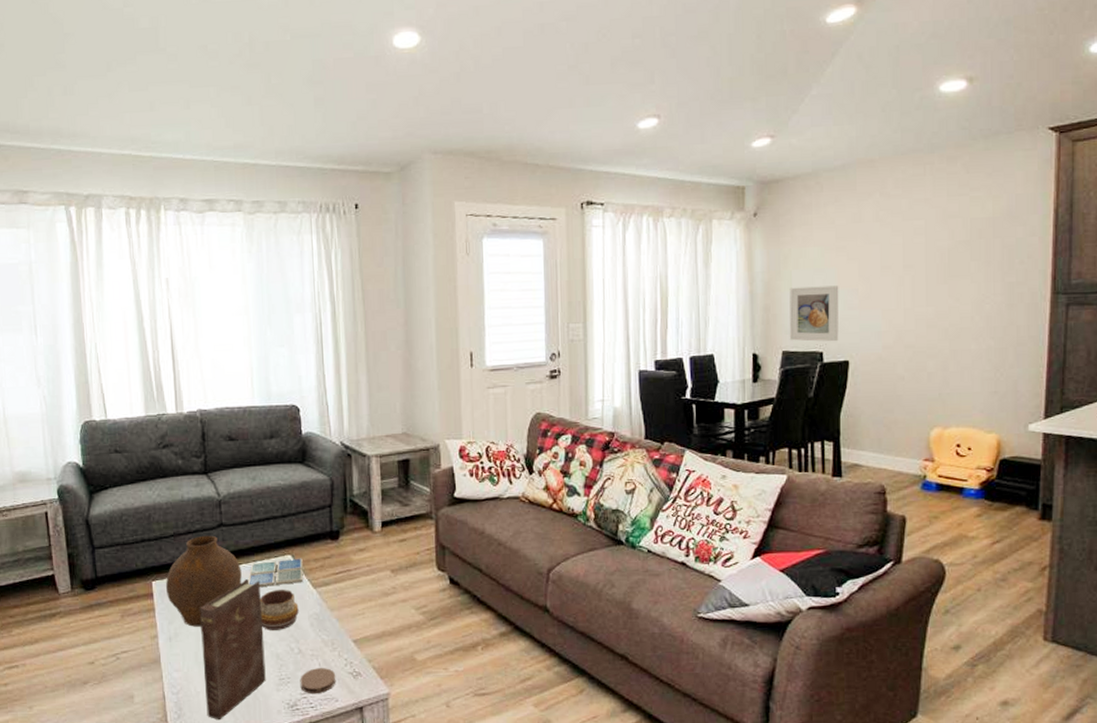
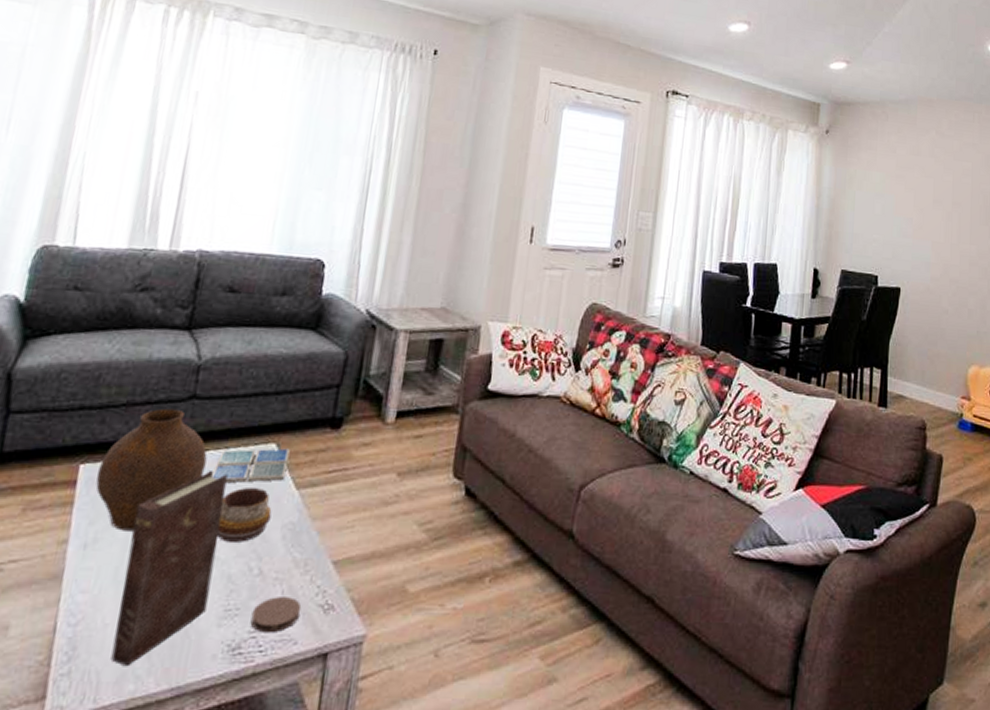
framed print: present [789,285,839,342] -> none [848,207,896,267]

